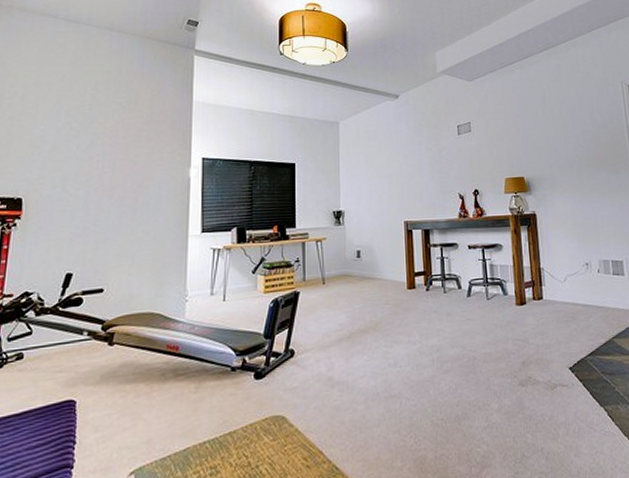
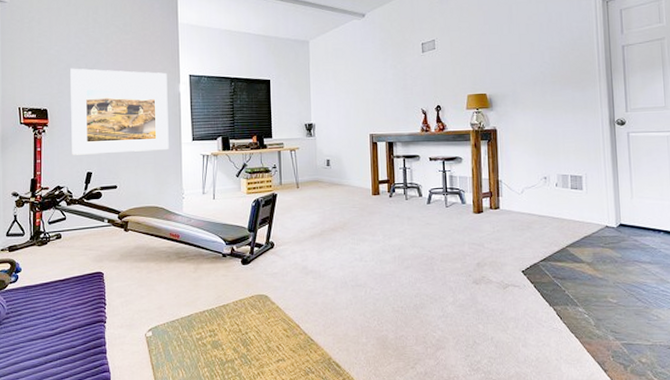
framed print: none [48,150,176,253] -> present [70,68,169,155]

